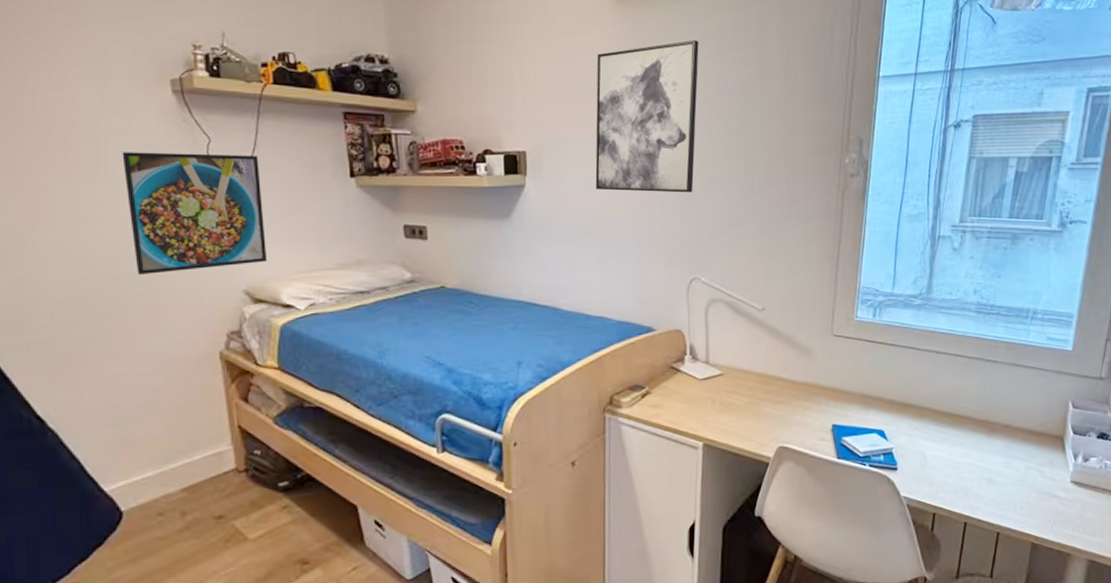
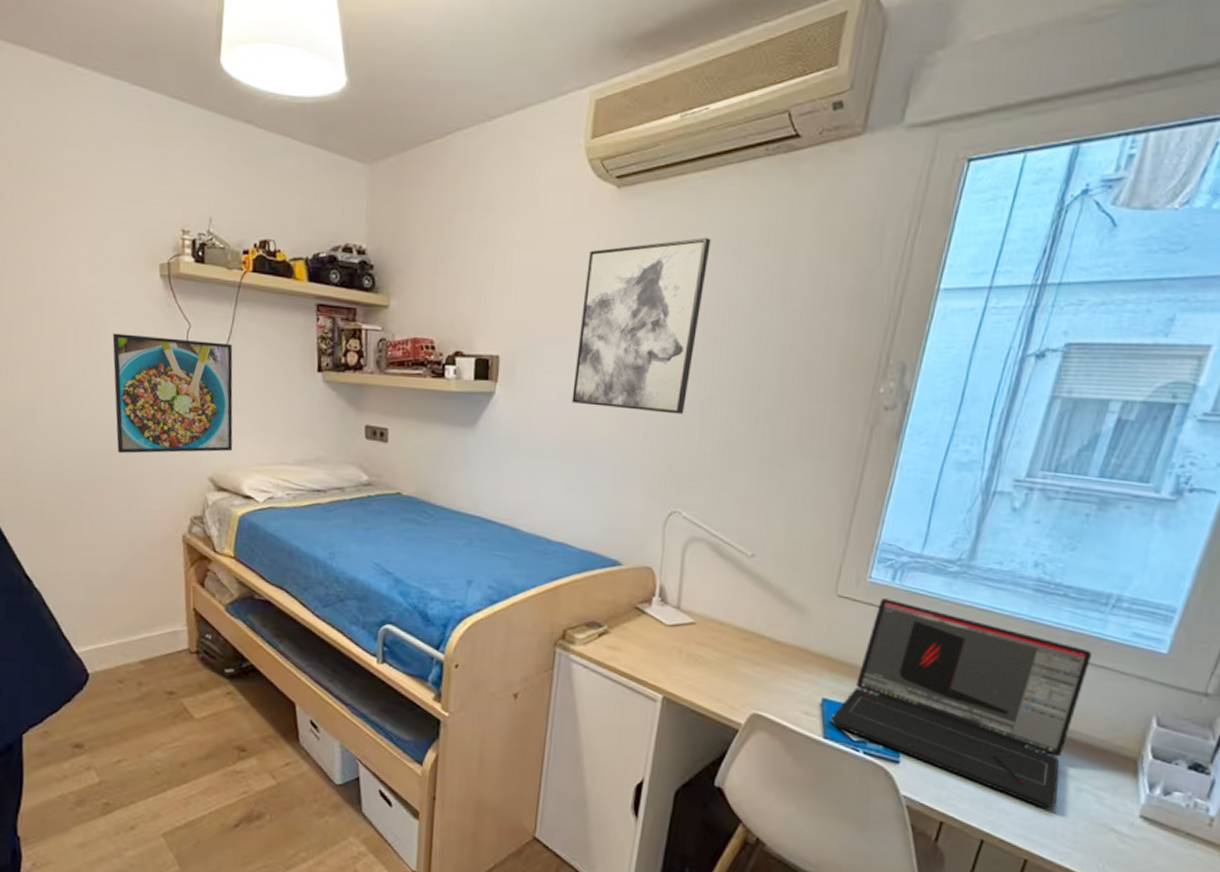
laptop: none [840,333,1023,488] -> present [830,598,1093,809]

